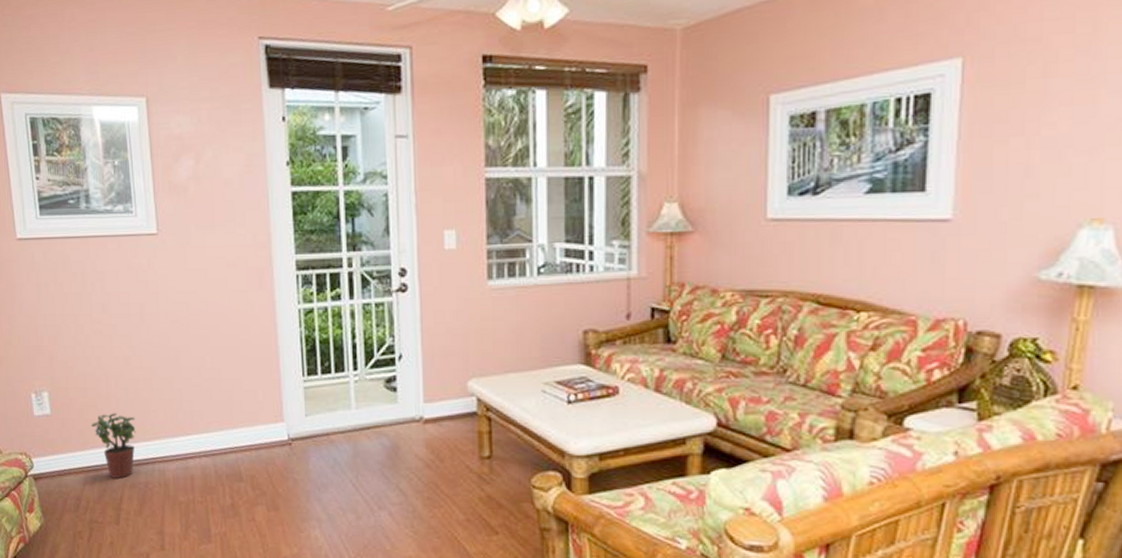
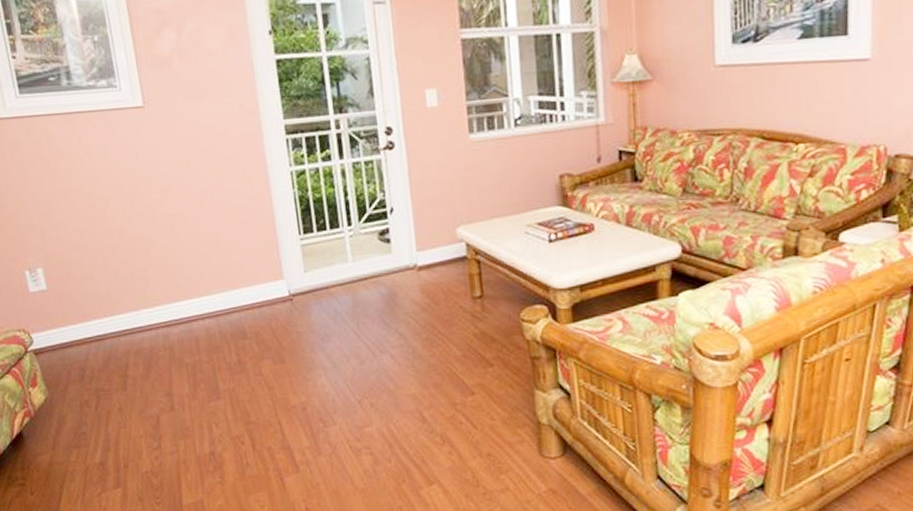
potted plant: present [91,413,136,478] -> none [90,283,137,346]

